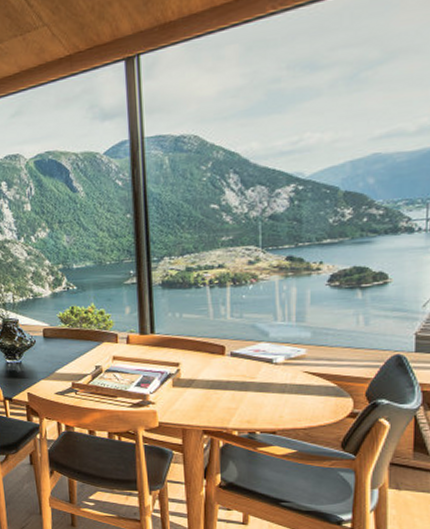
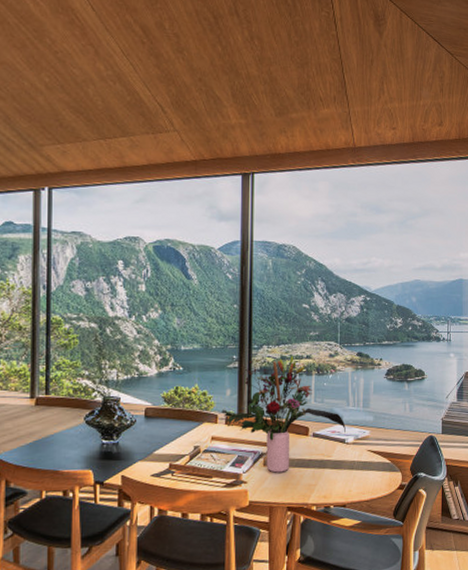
bouquet: none [121,264,273,394] -> present [221,354,346,473]

